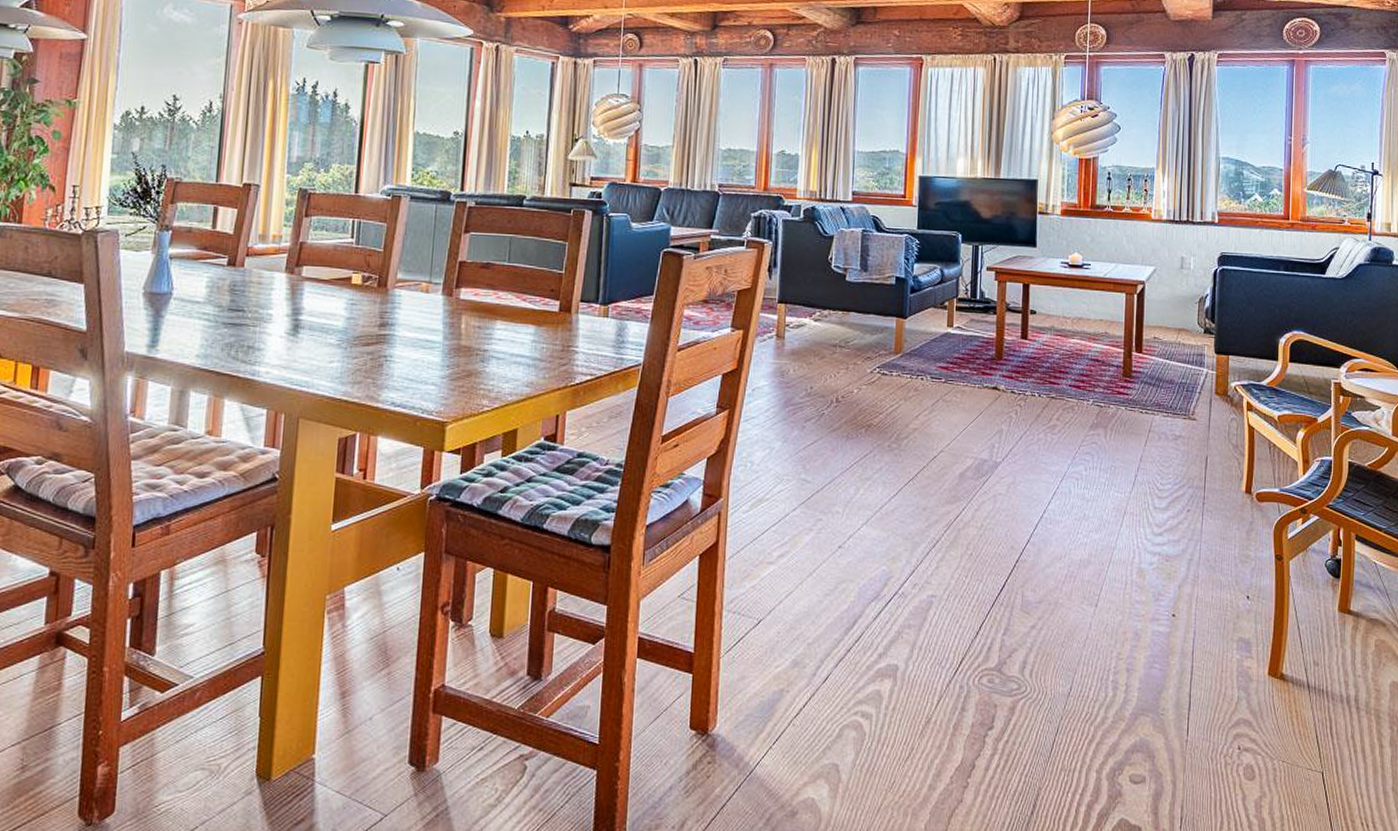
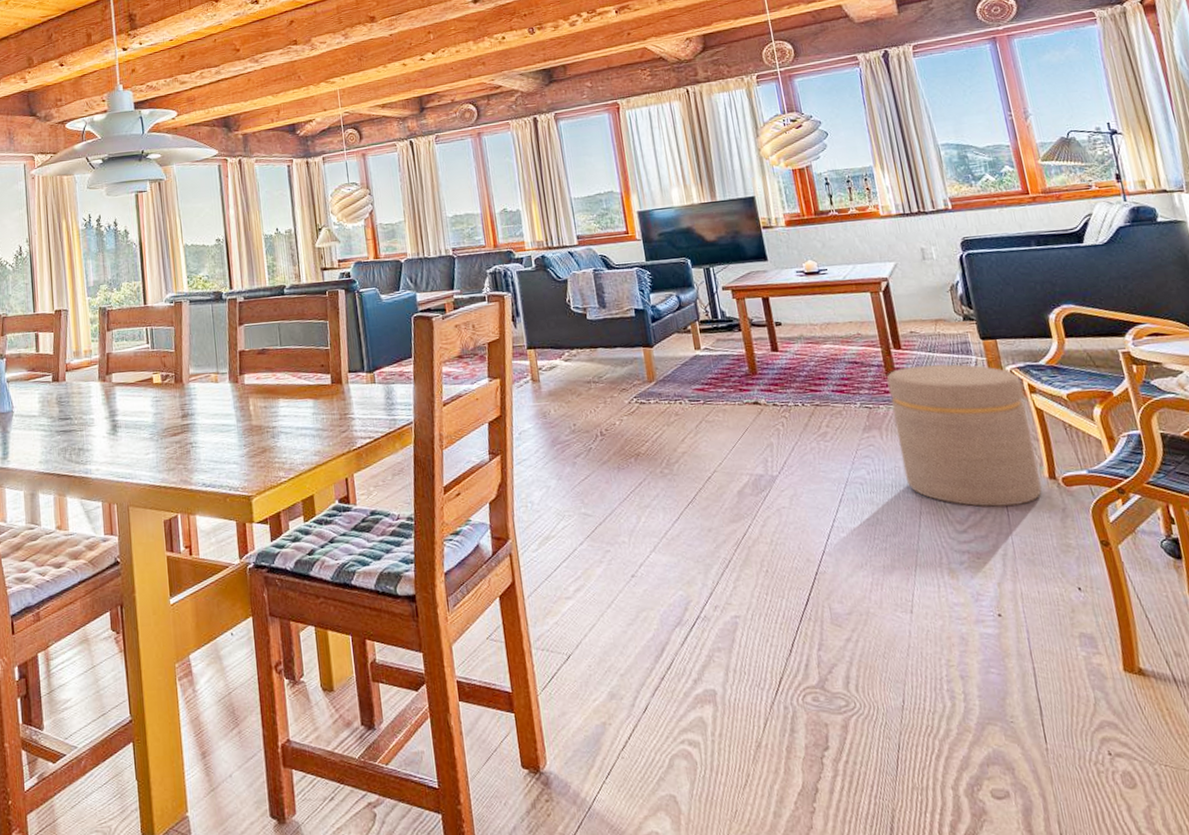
ottoman: none [1118,371,1241,514] -> present [886,364,1042,507]

